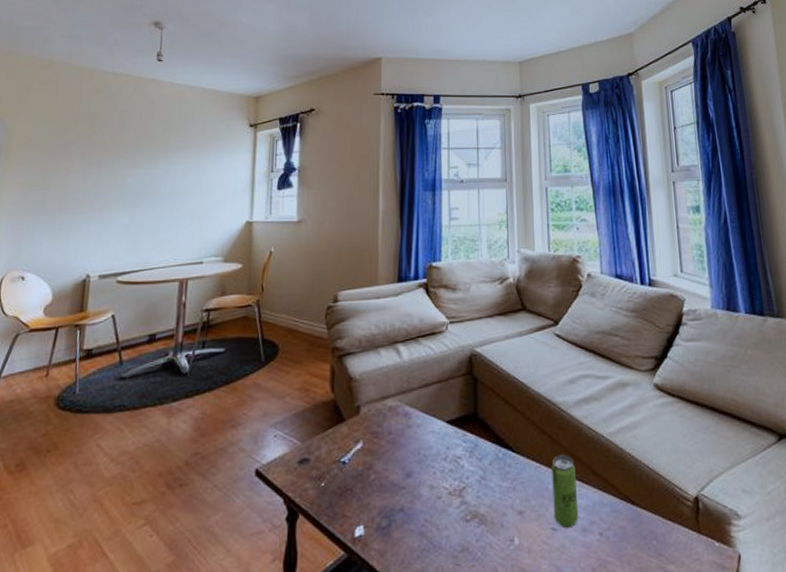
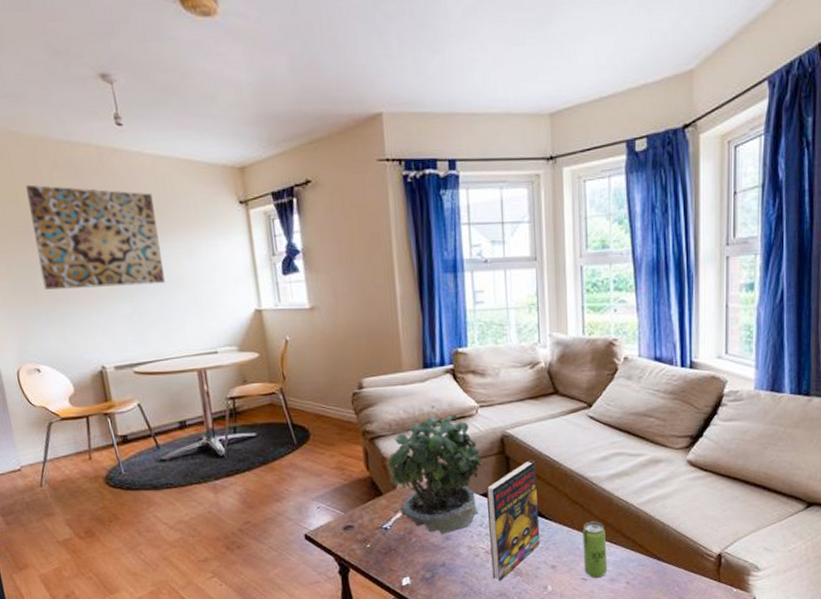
wall art: none [53,106,174,200] -> present [26,184,165,290]
potted plant: none [352,321,450,470] -> present [387,405,483,534]
book: none [452,382,507,531] -> present [486,460,540,581]

